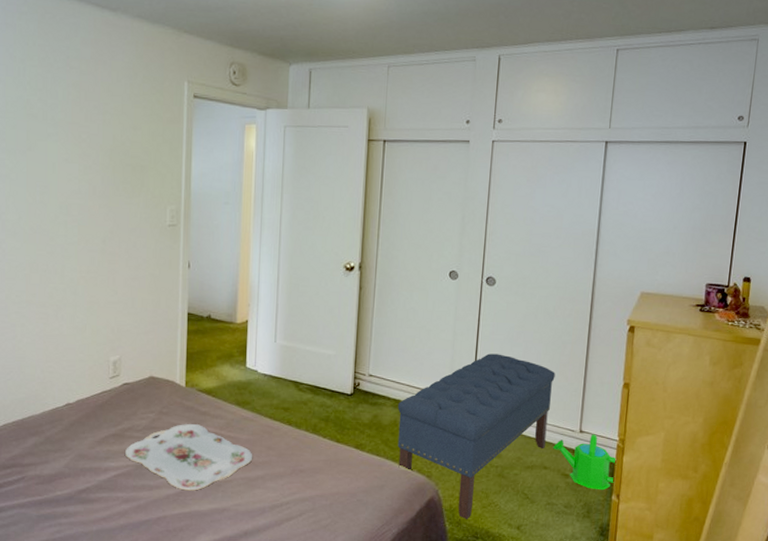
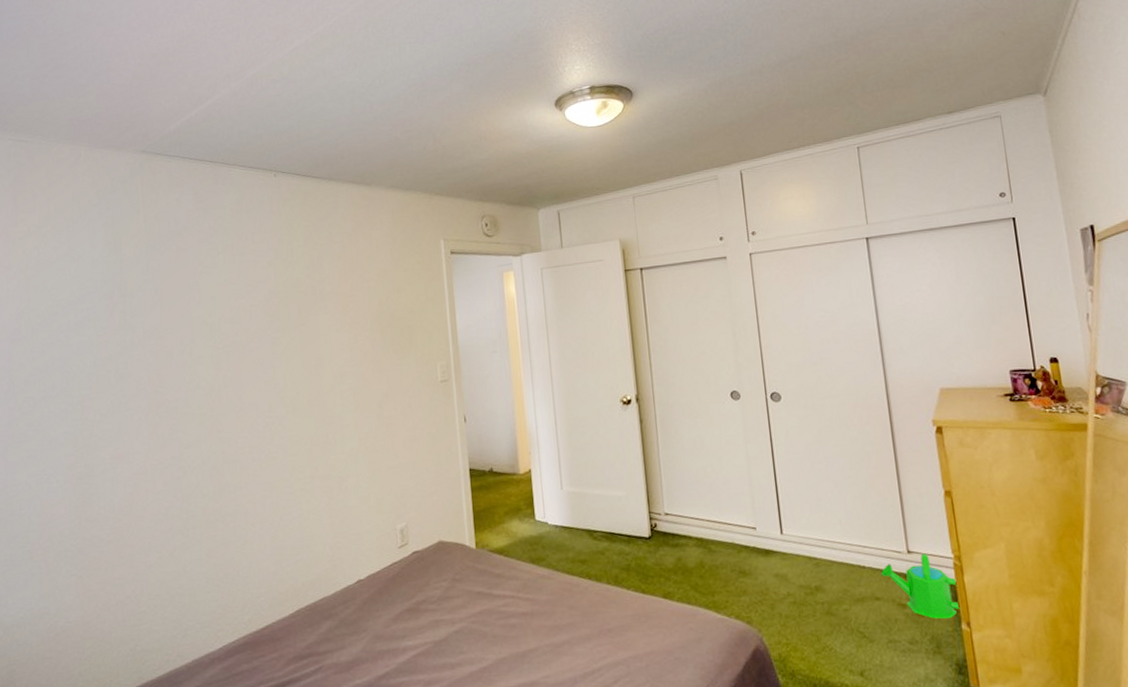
serving tray: present [125,423,253,491] -> none [422,588,556,666]
bench: present [397,353,555,519] -> none [701,474,872,669]

